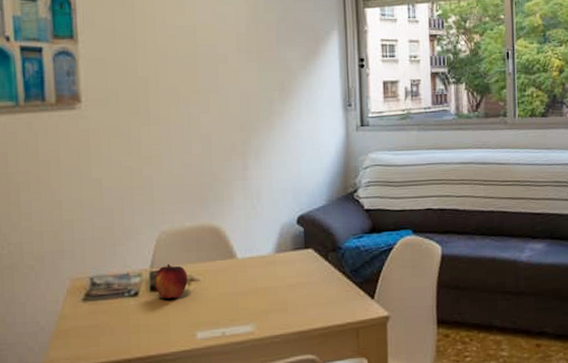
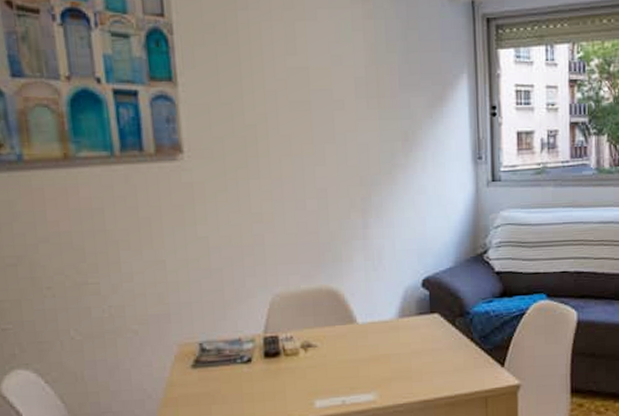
fruit: present [154,263,188,299] -> none [268,328,305,366]

